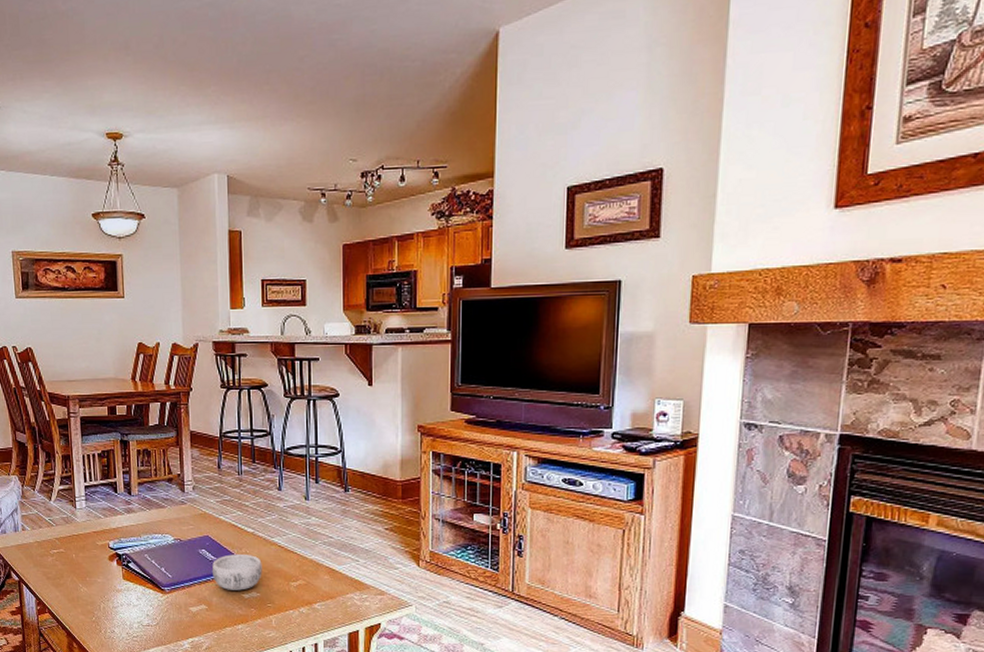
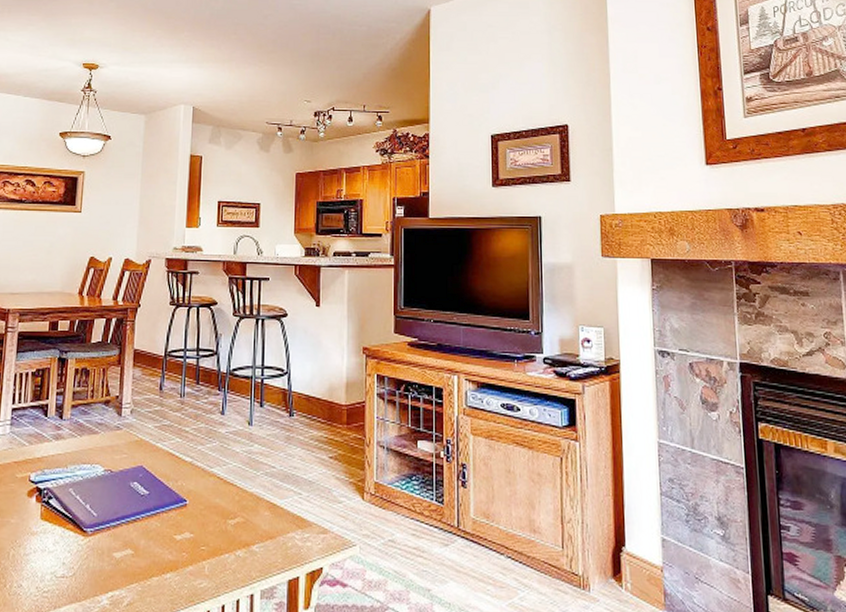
decorative bowl: present [211,553,262,591] -> none [142,486,199,531]

